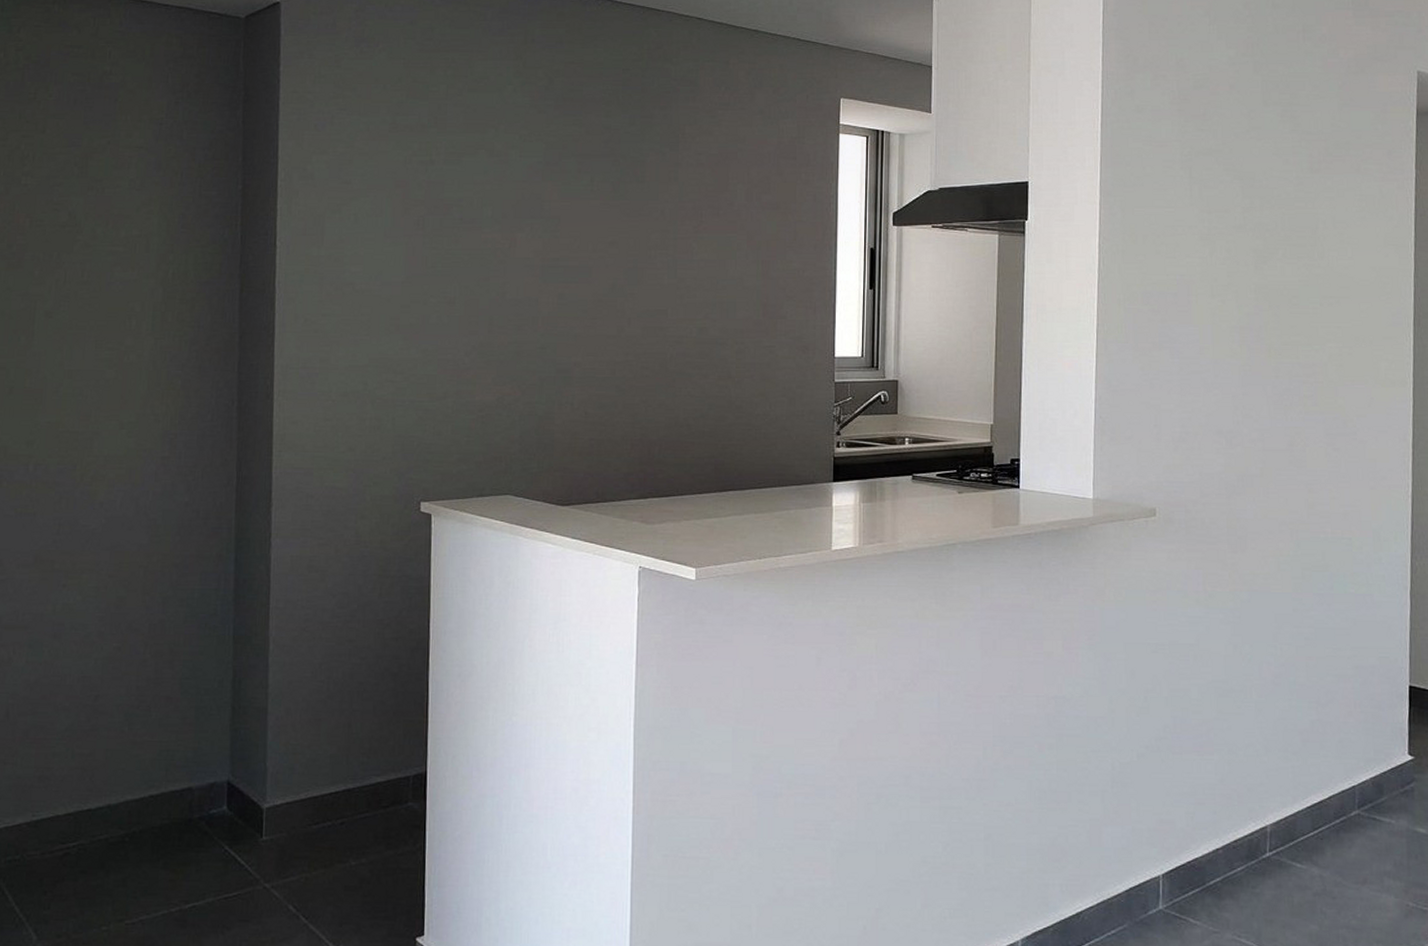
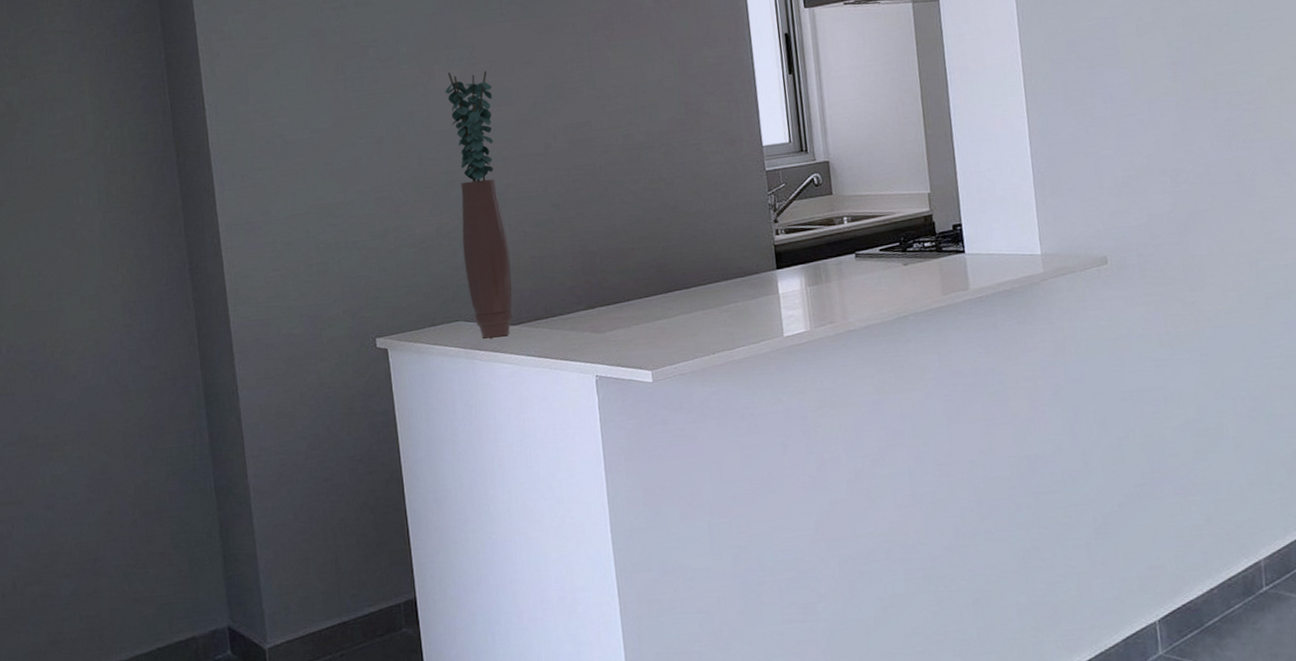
vase: none [520,242,573,516] -> present [445,71,513,339]

